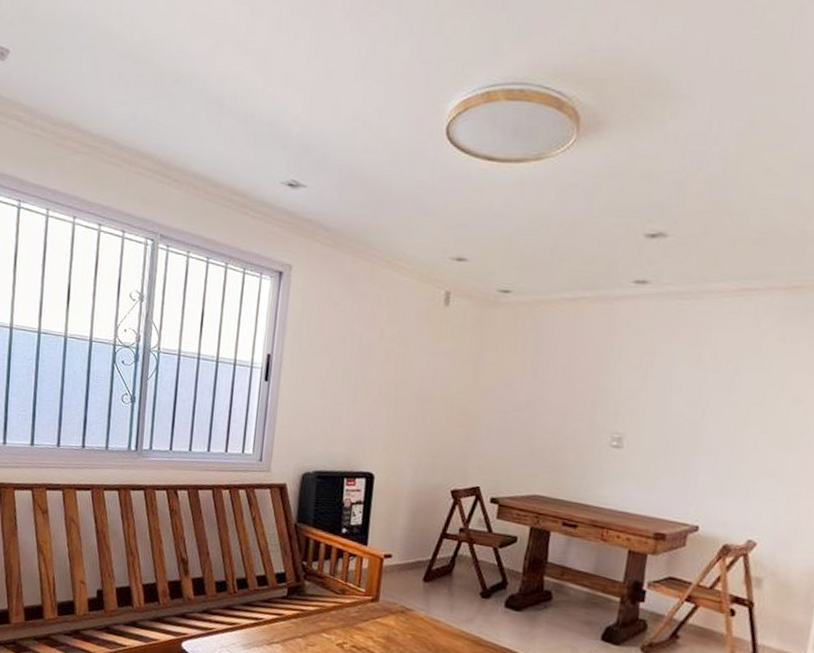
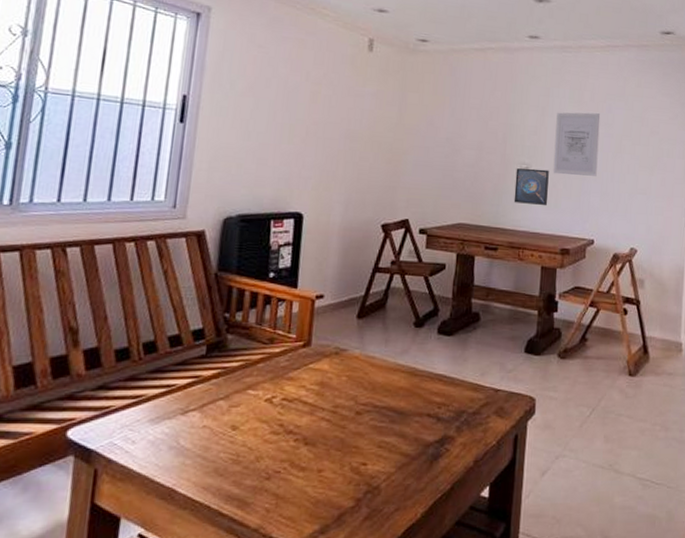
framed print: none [600,438,648,483] -> present [513,168,549,206]
wall art: none [652,373,723,452] -> present [553,112,601,176]

